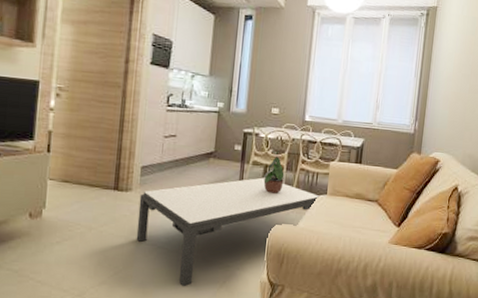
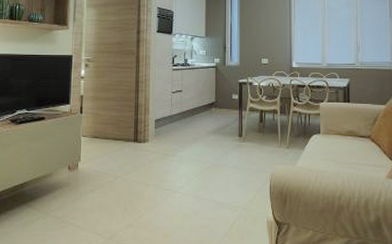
coffee table: present [136,177,321,287] -> none [154,122,315,228]
potted plant: present [263,151,285,194] -> none [259,96,280,136]

